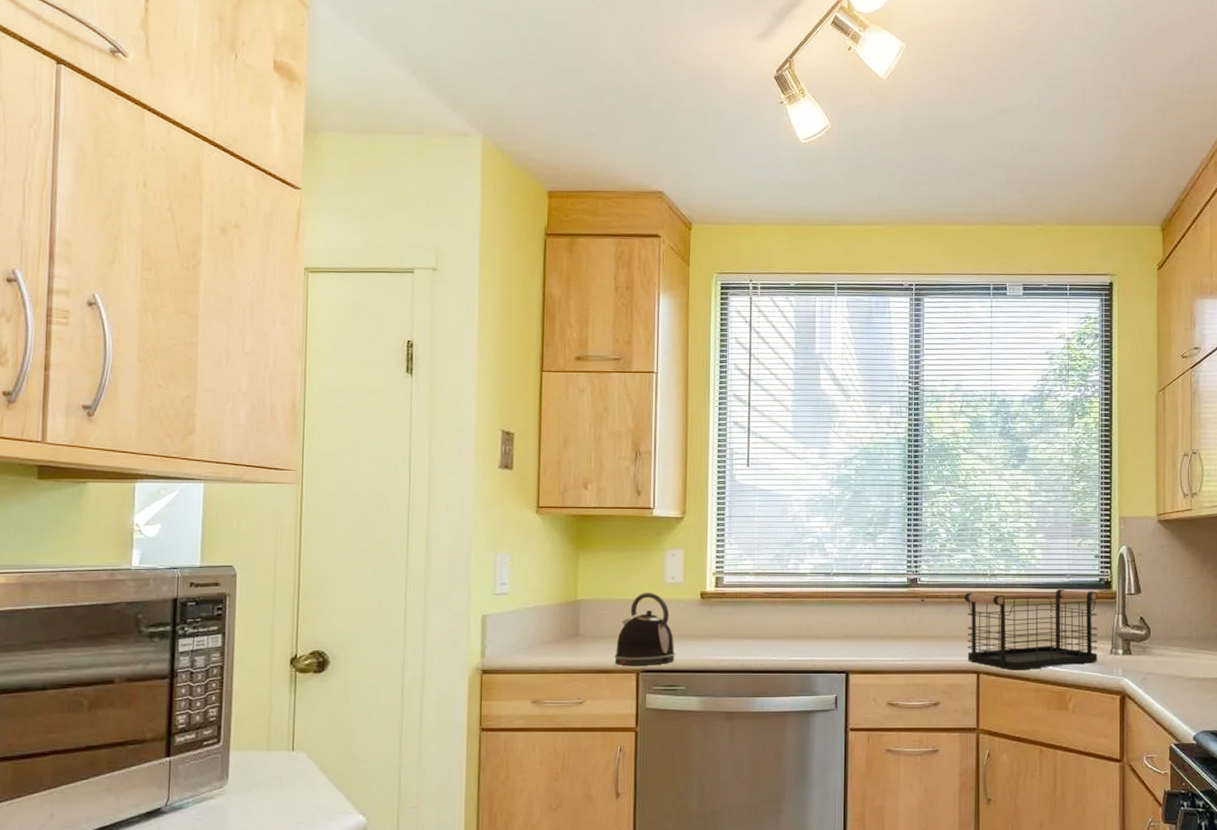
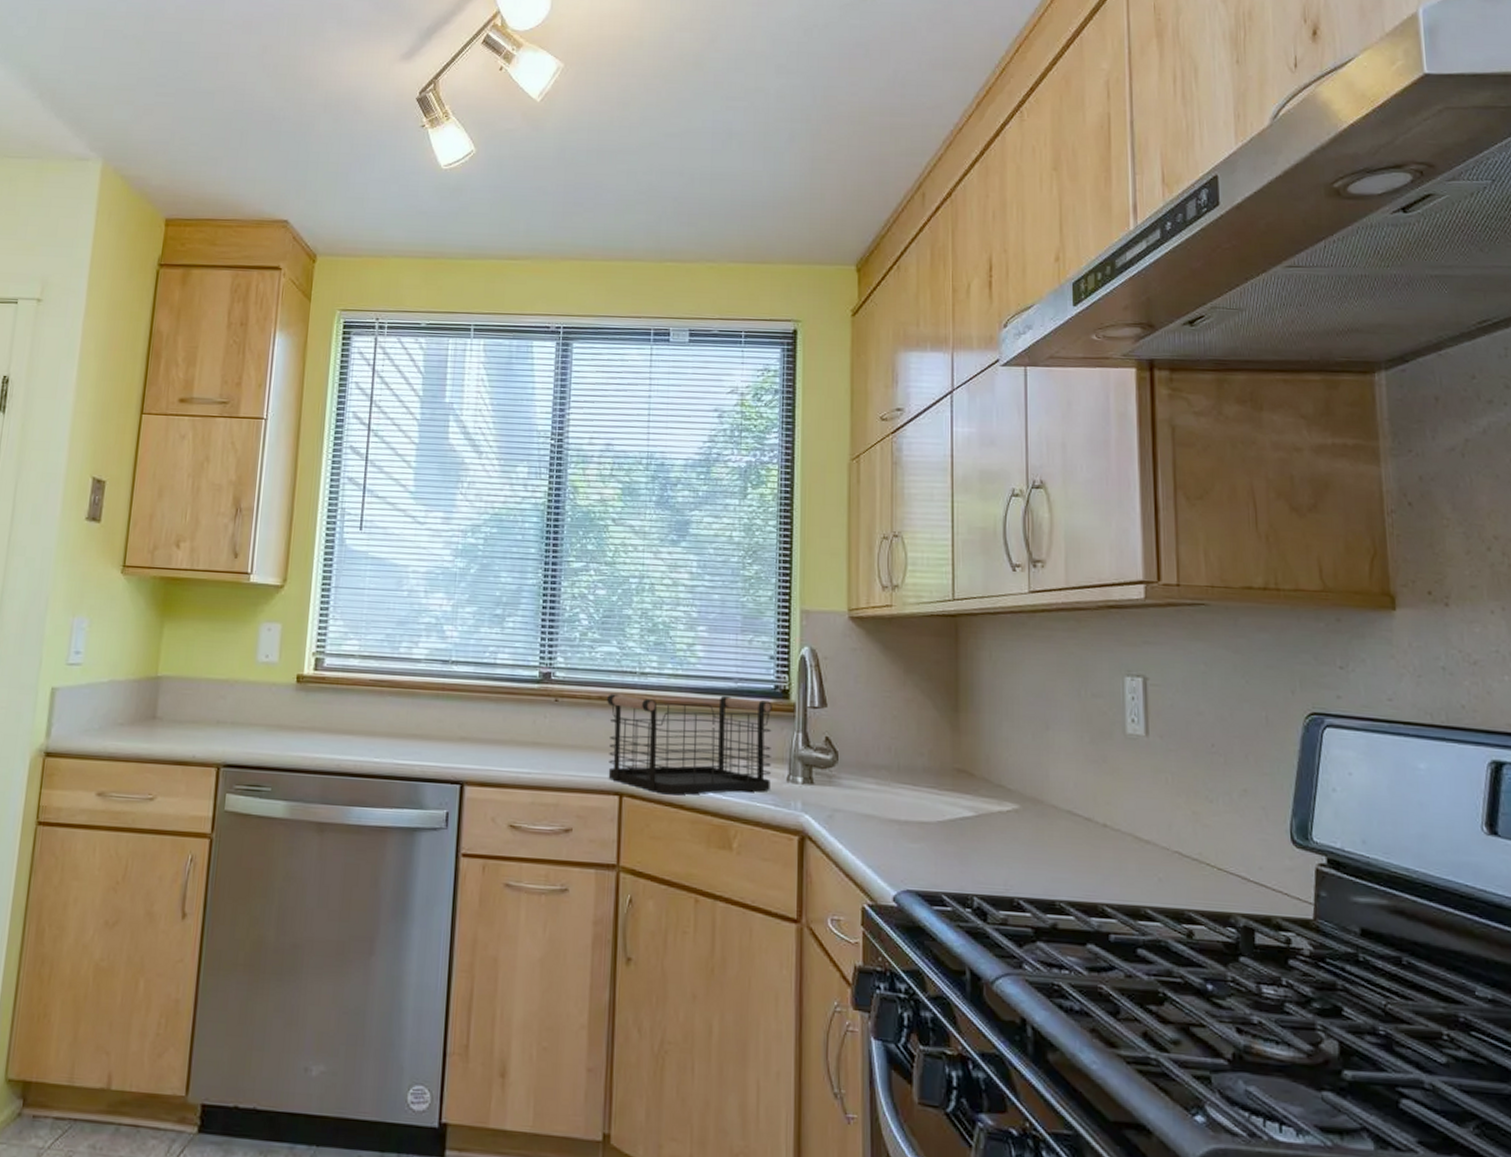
kettle: present [614,593,676,665] -> none [193,672,264,760]

